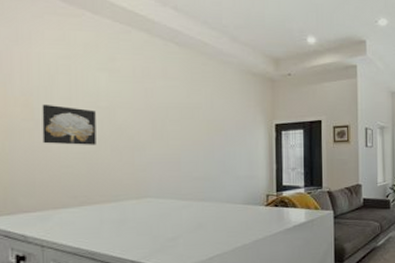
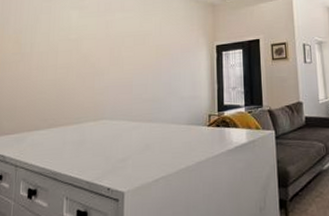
wall art: present [42,104,96,145] -> none [25,39,67,74]

